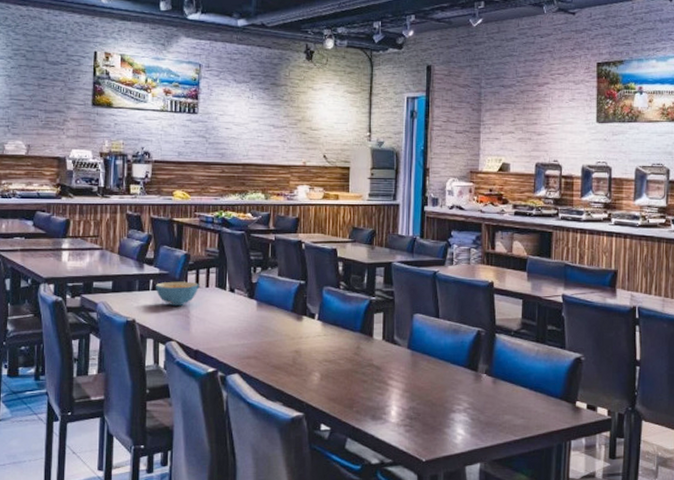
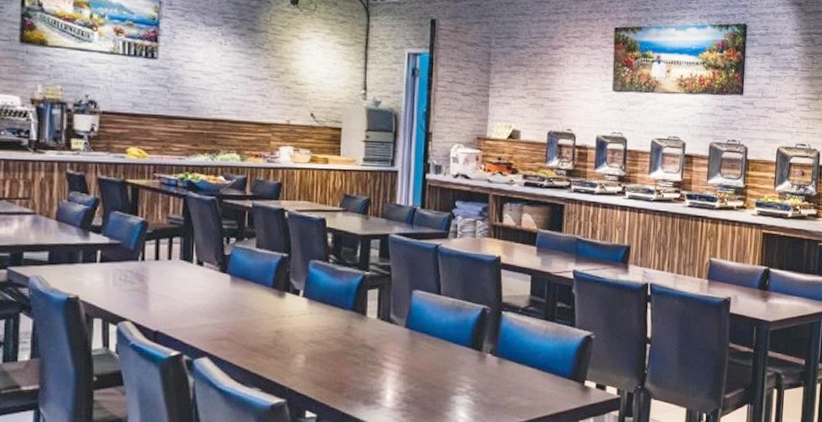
cereal bowl: present [156,281,199,305] -> none [105,252,159,280]

